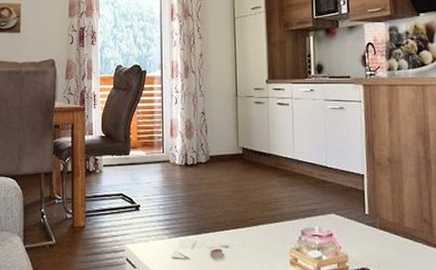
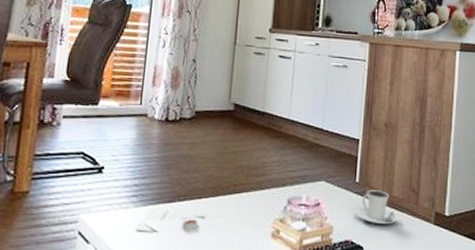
cappuccino: none [368,221,413,254] -> present [355,190,398,225]

